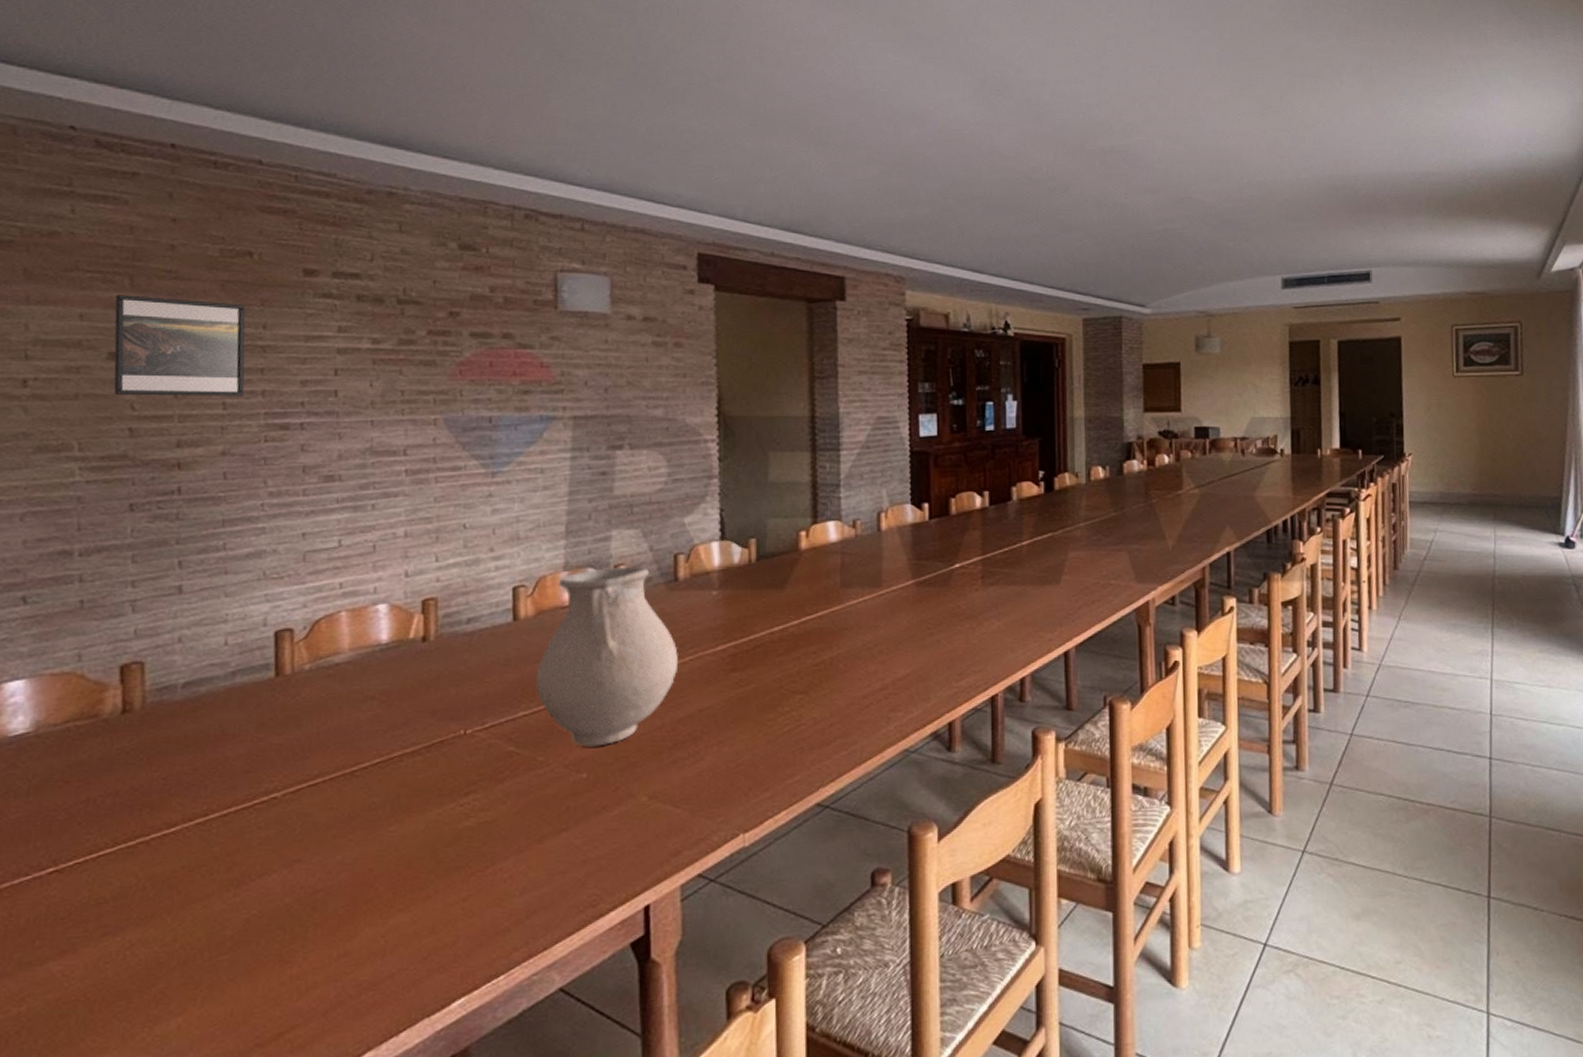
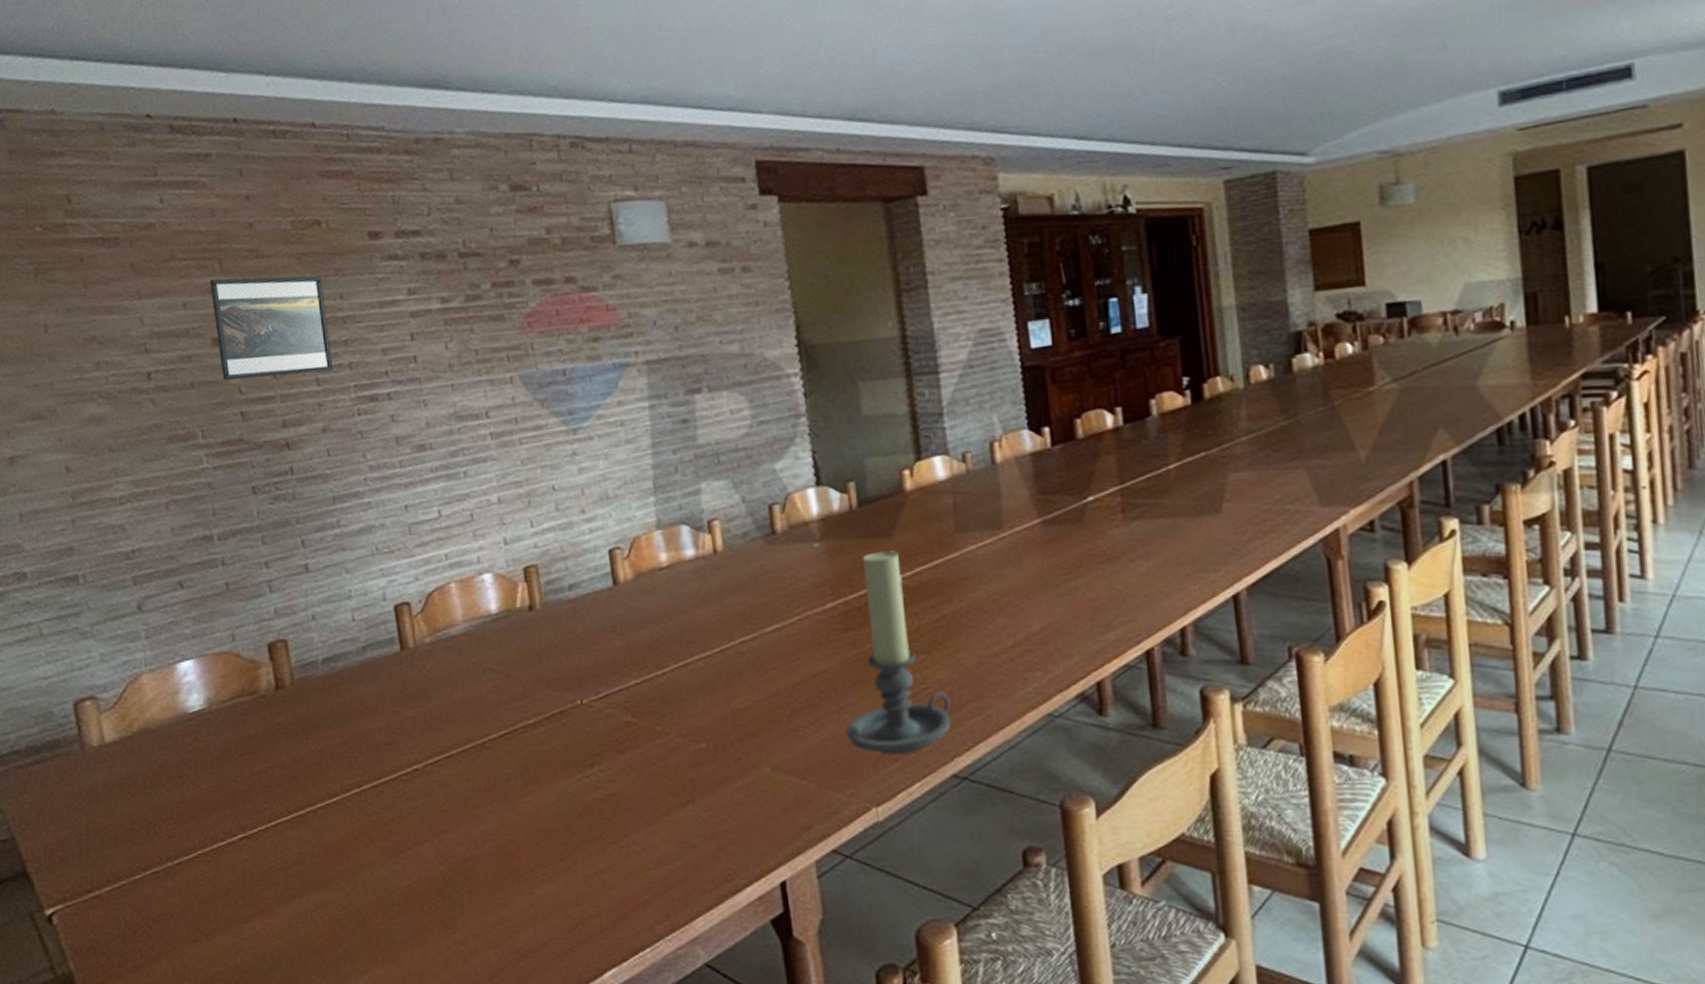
vase: present [535,566,678,747] -> none [643,520,786,716]
candle holder: none [723,601,820,785] -> present [846,550,951,755]

